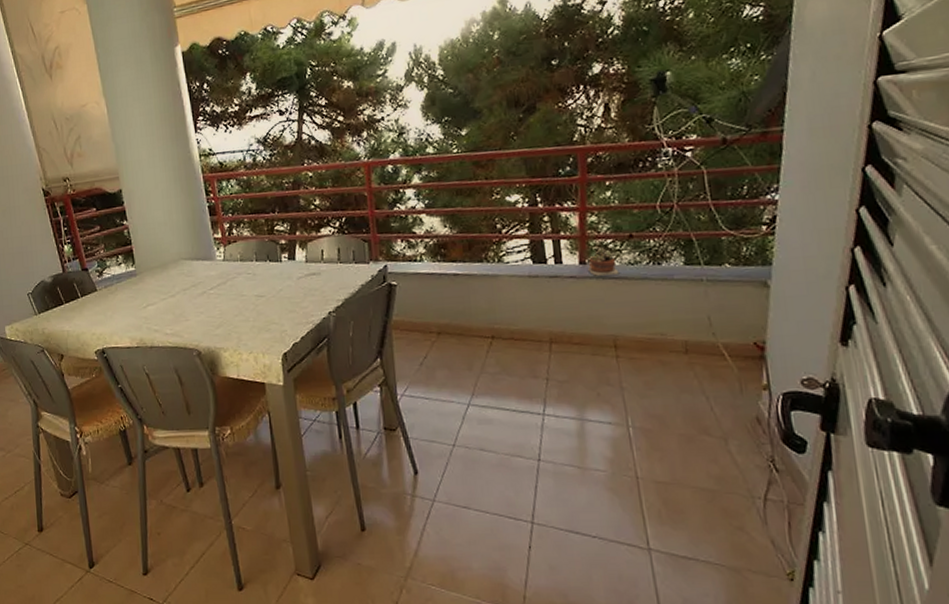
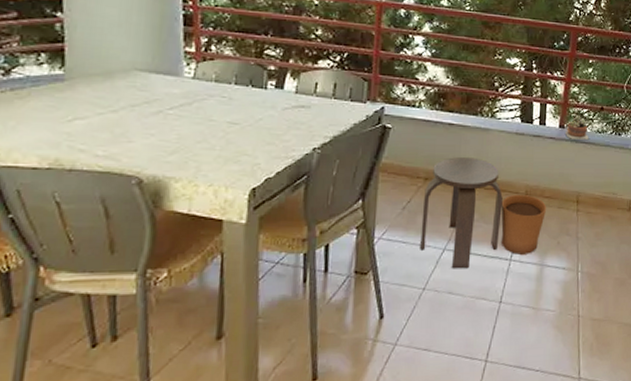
stool: none [439,307,527,425] -> present [420,157,503,269]
planter: none [523,342,579,408] -> present [501,194,547,254]

